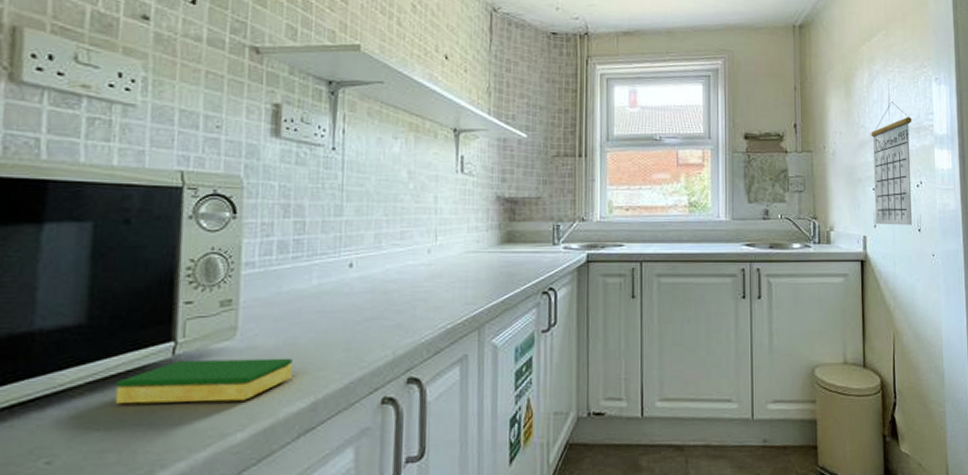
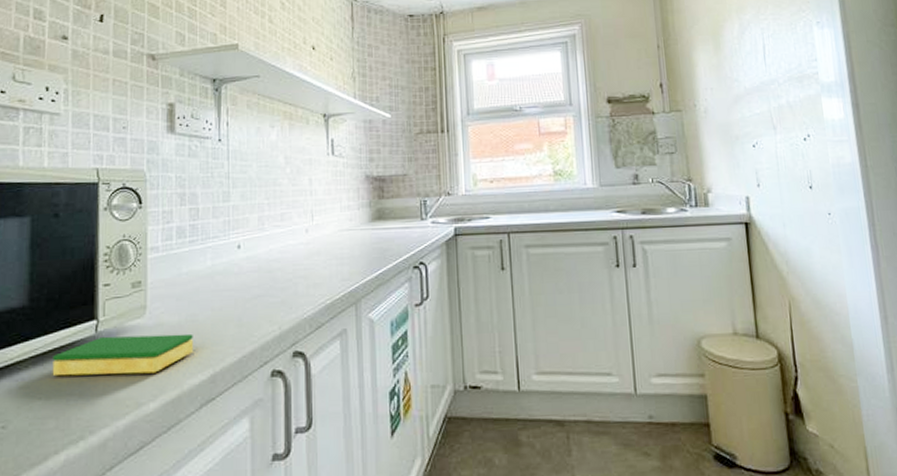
calendar: present [871,102,912,225] -> none [746,51,801,184]

